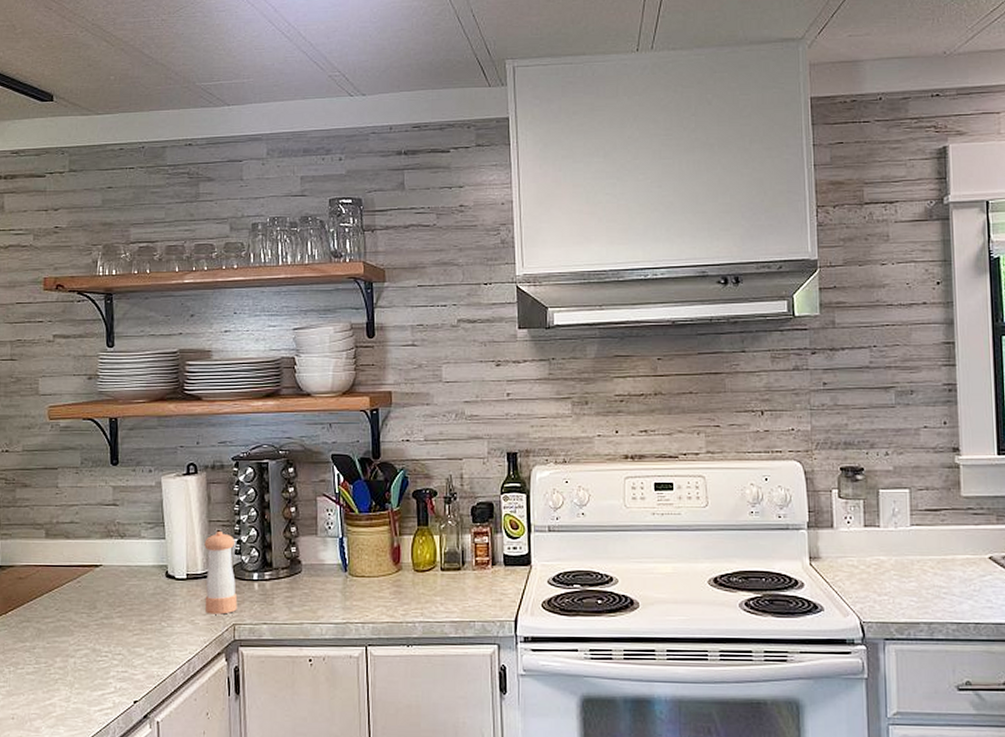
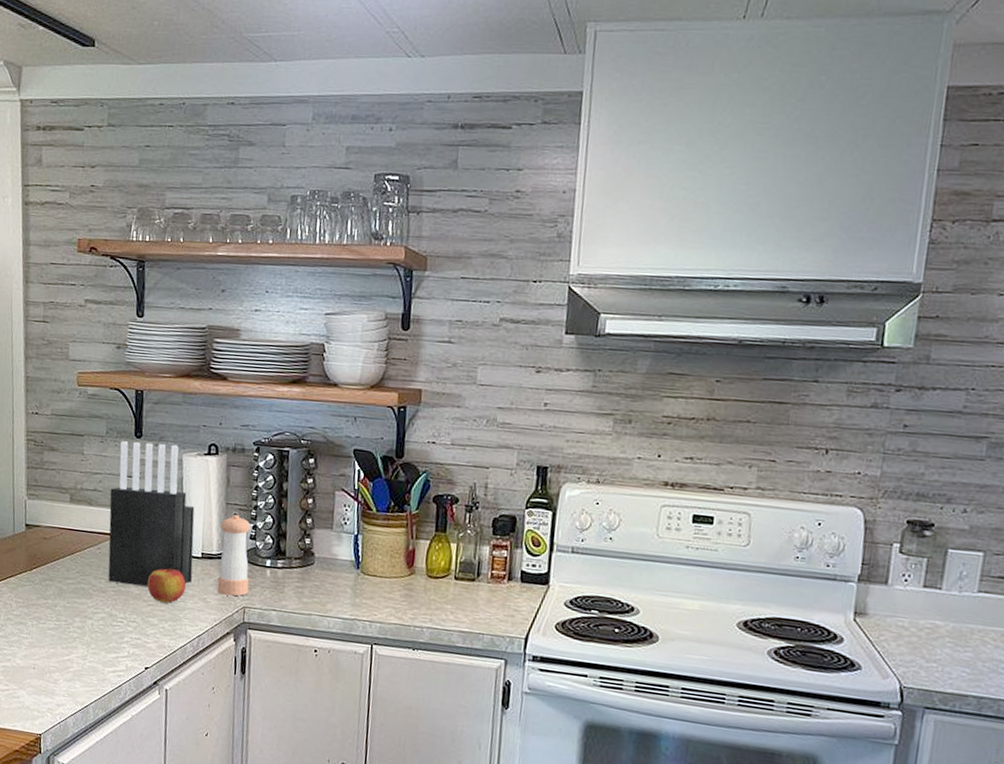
knife block: none [87,468,179,616] -> present [108,441,195,586]
apple: none [131,593,172,630] -> present [147,567,186,603]

